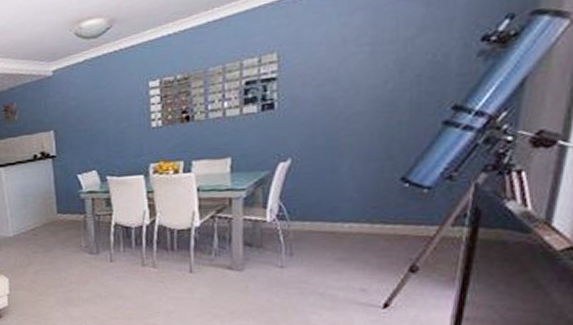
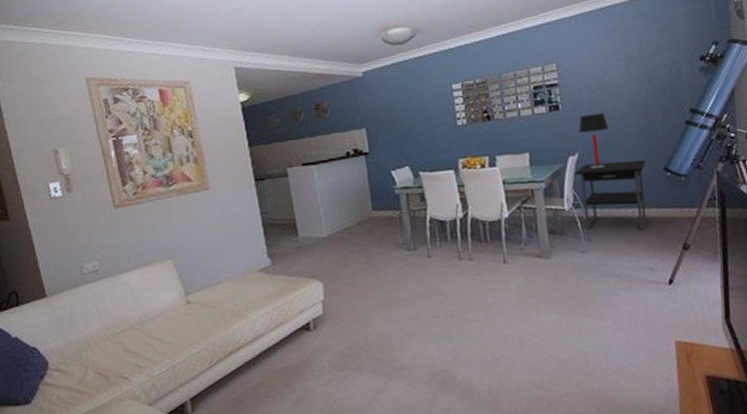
nightstand: none [284,168,379,247] -> present [575,160,647,230]
table lamp: none [296,112,334,177] -> present [579,113,608,168]

